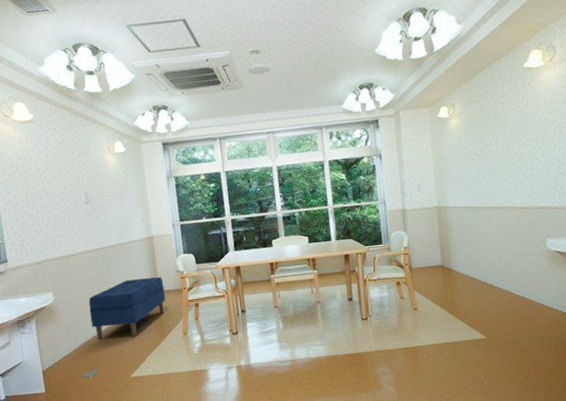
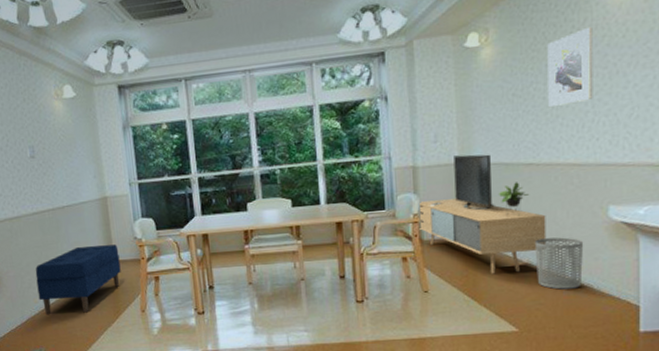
media console: none [409,200,504,294] -> present [420,154,547,274]
waste bin: none [495,263,530,304] -> present [534,237,584,290]
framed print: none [497,104,532,164] -> present [547,26,593,107]

